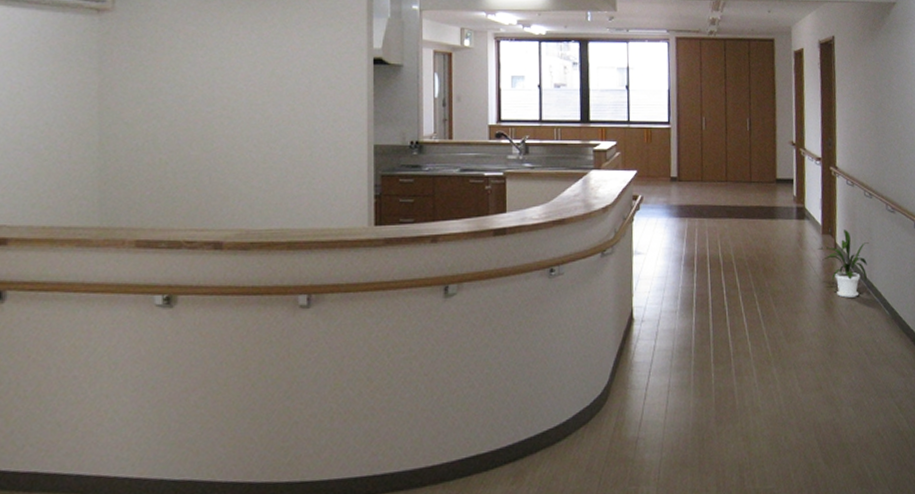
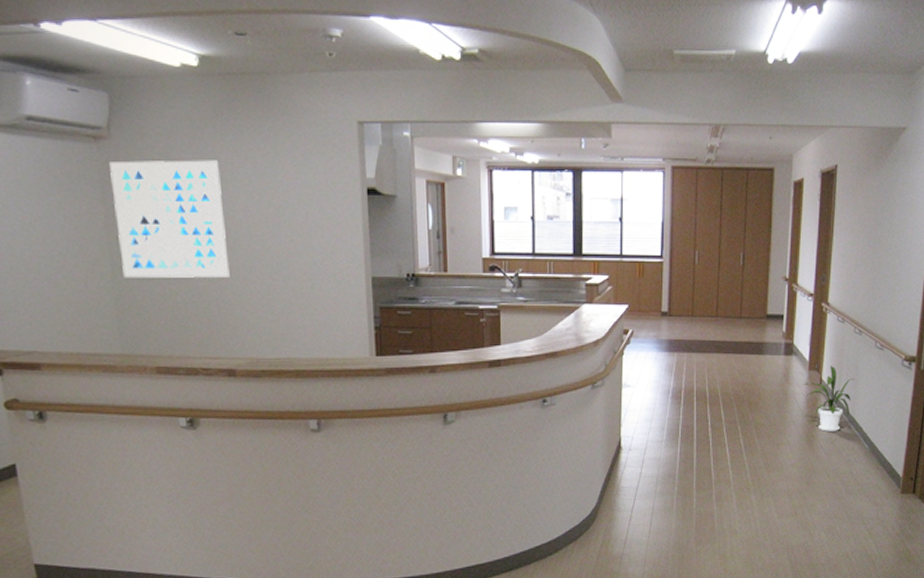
wall art: none [109,31,225,148] -> present [109,160,230,278]

